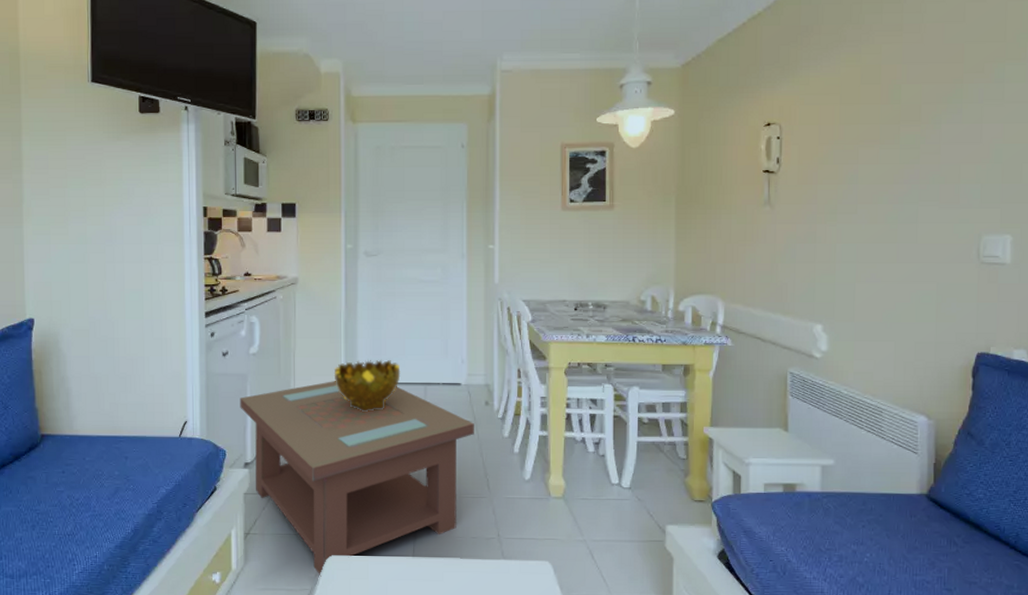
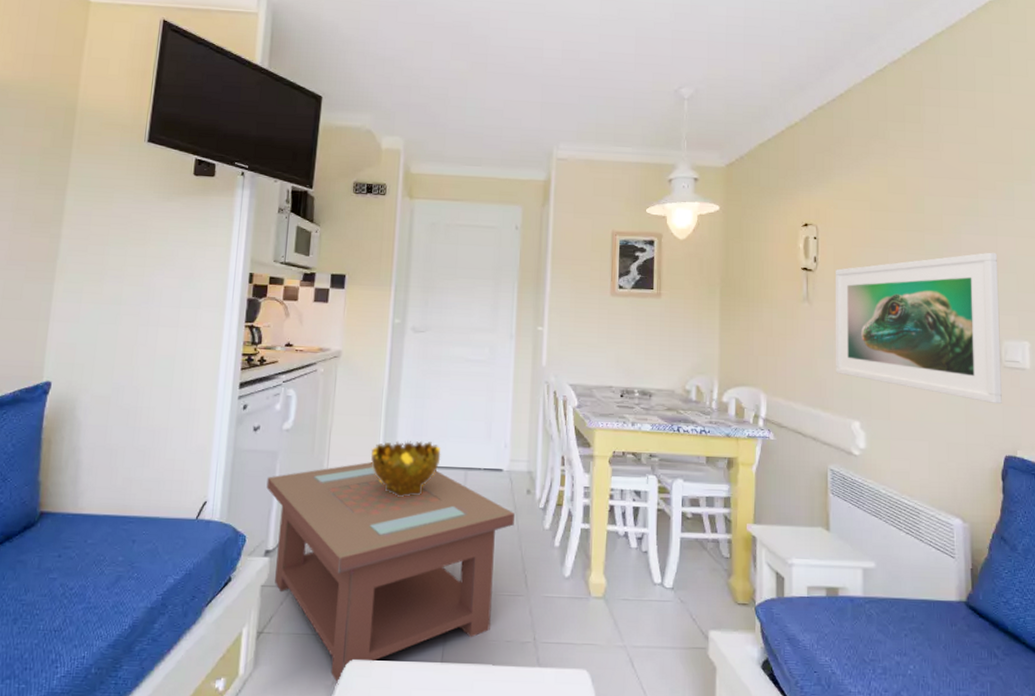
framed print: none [798,141,982,300] -> present [835,252,1002,403]

